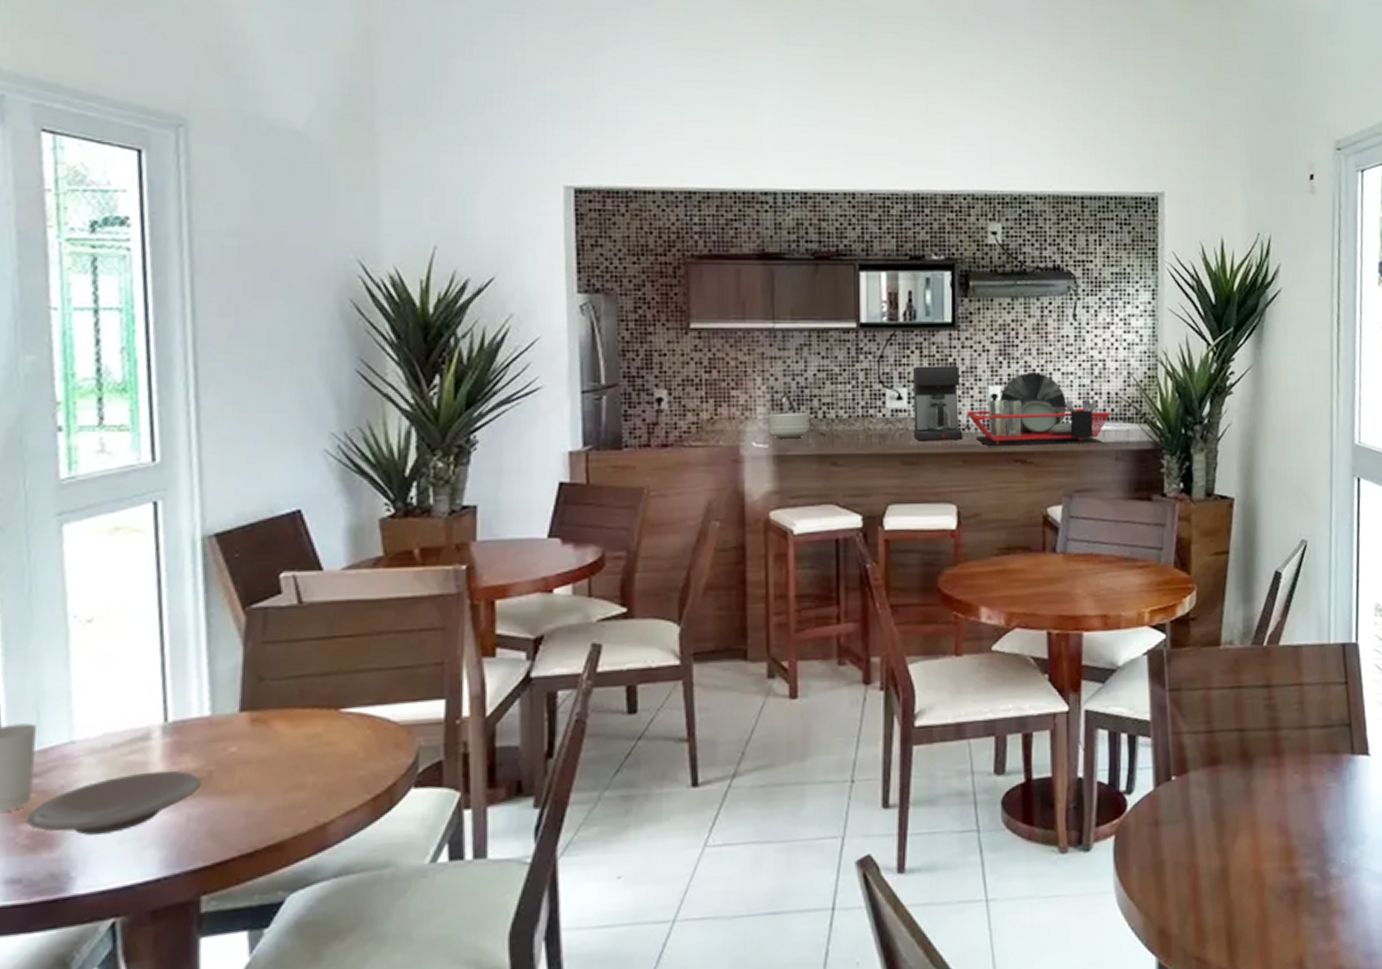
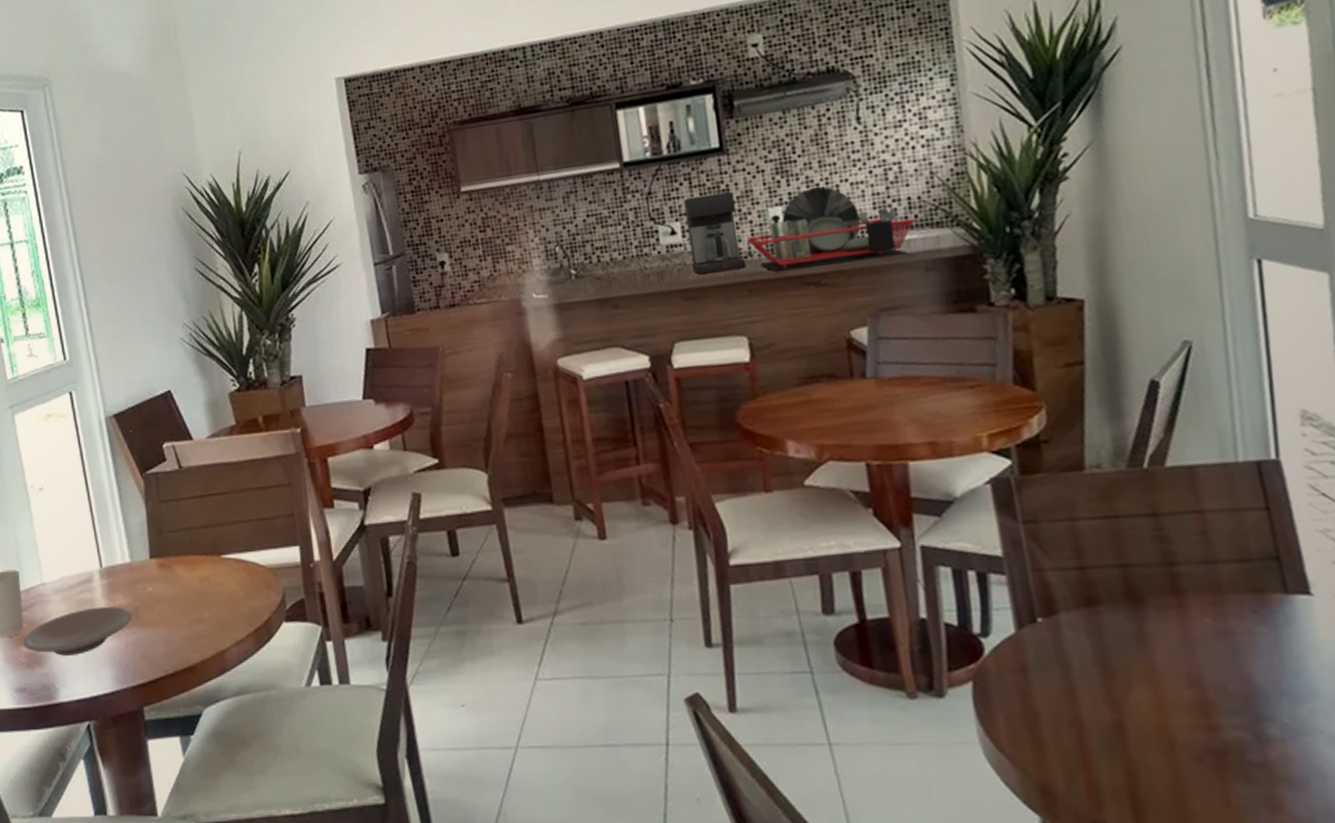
bowl: present [767,413,810,439] -> none [543,259,586,288]

